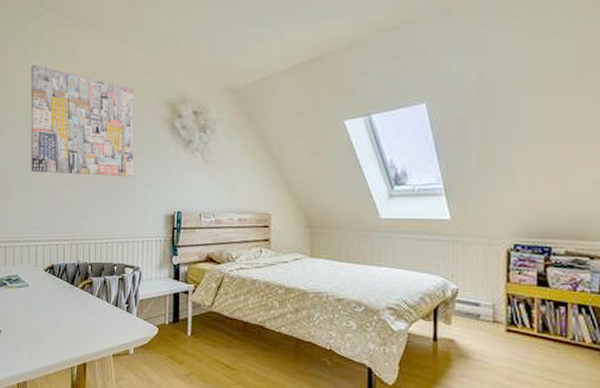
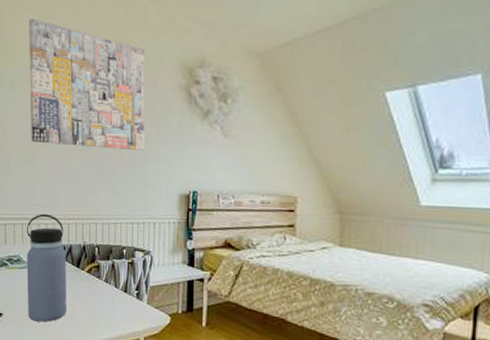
water bottle: none [24,236,62,338] -> present [26,213,66,322]

